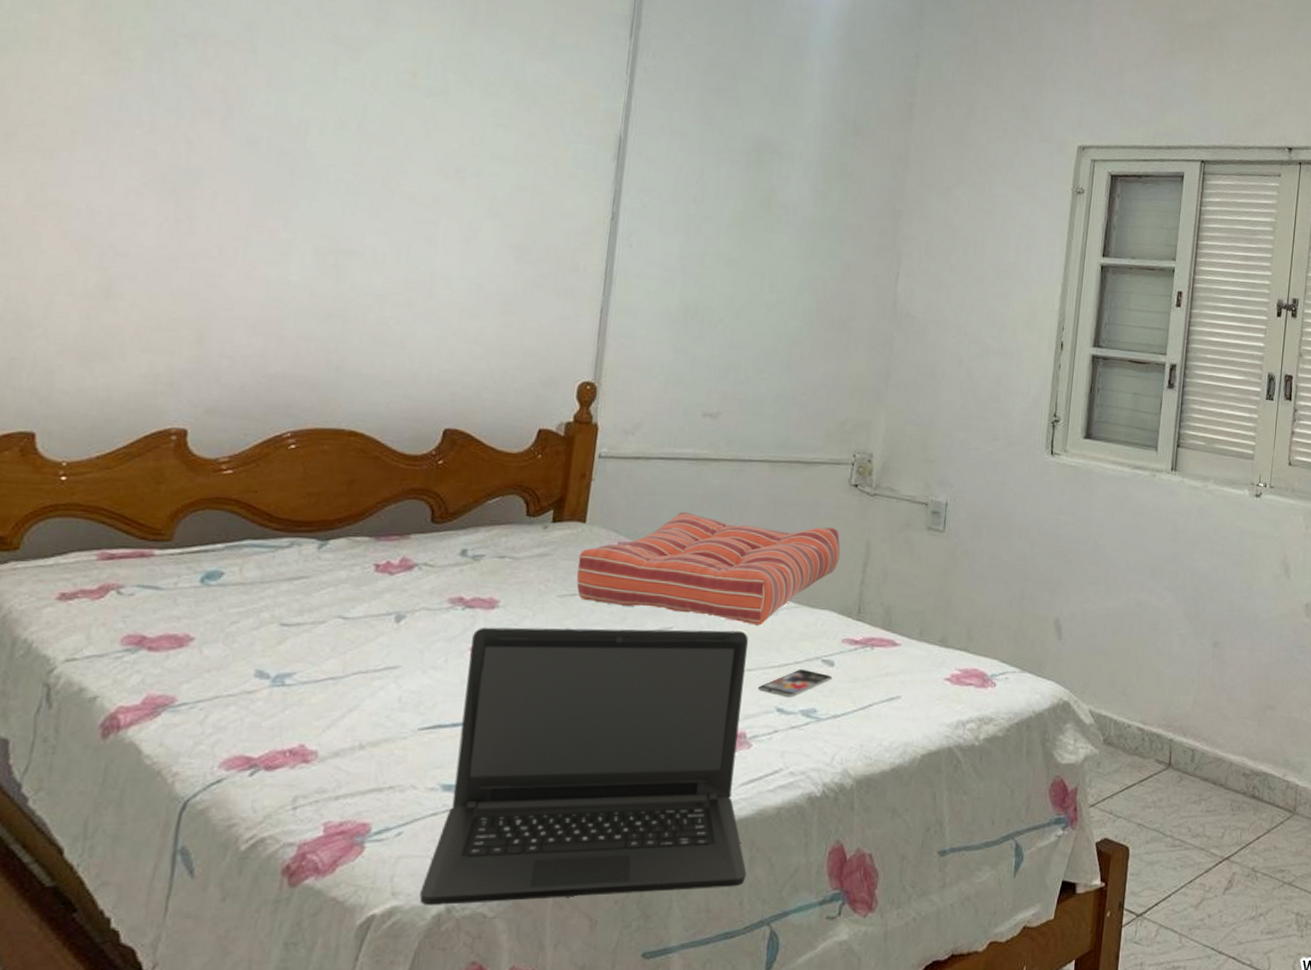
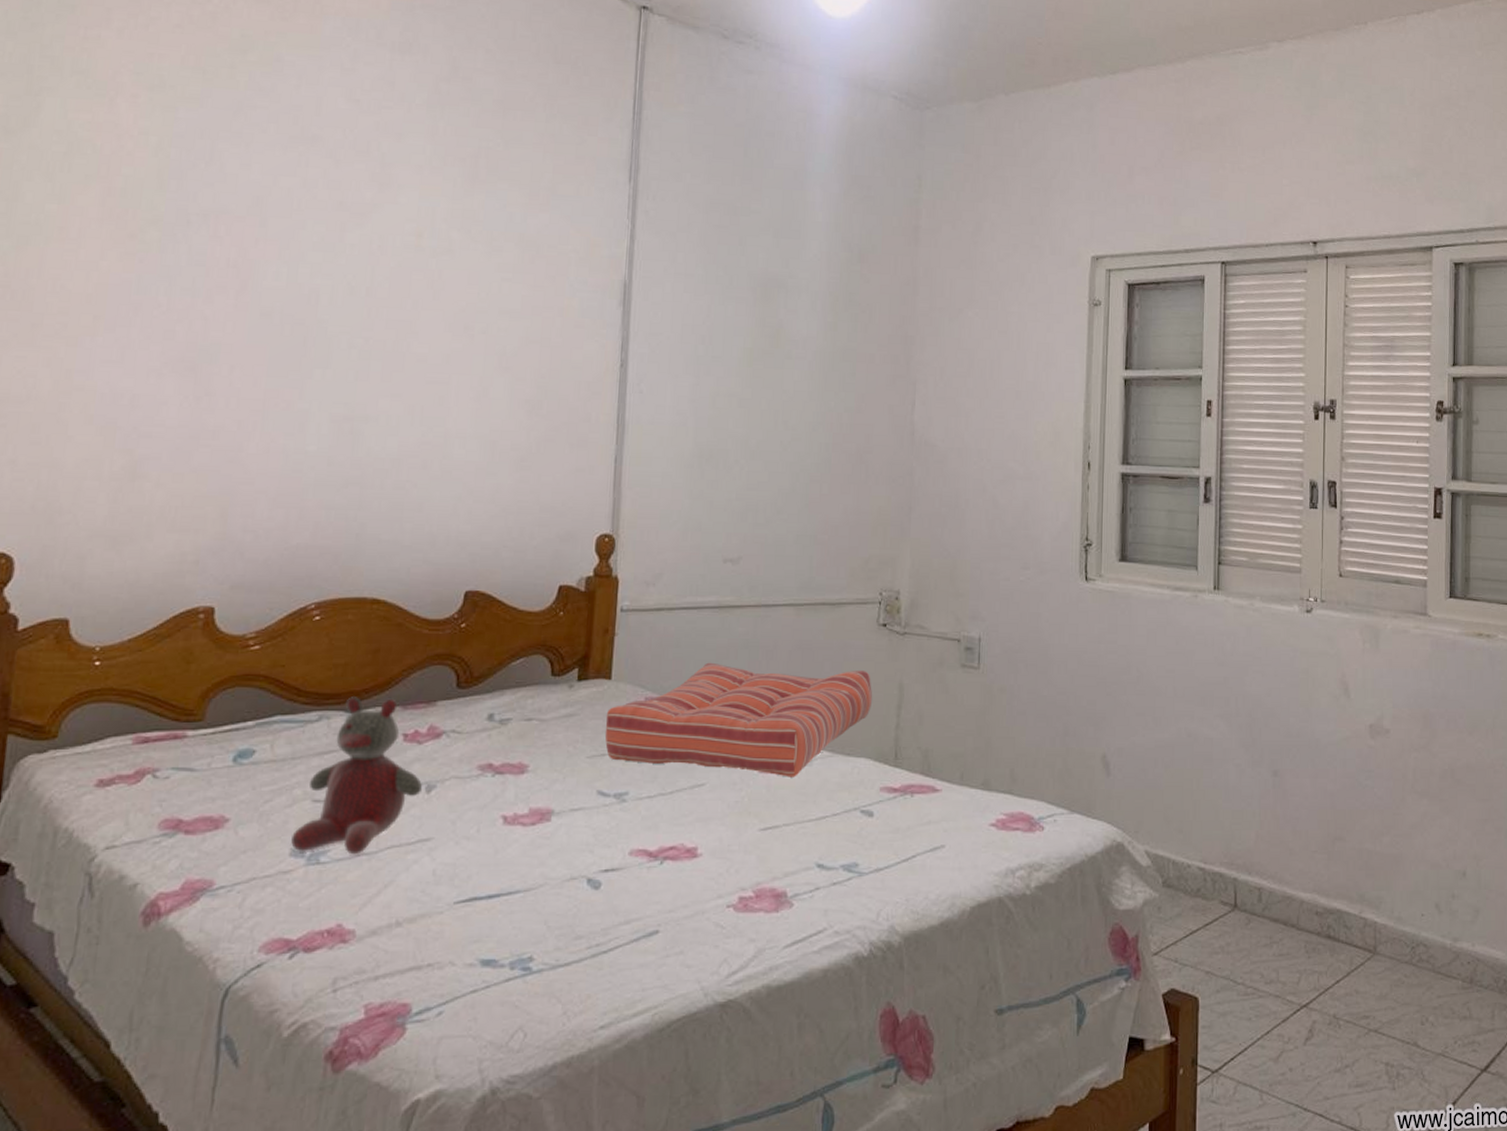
stuffed bear: none [256,525,393,679] -> present [291,697,423,855]
laptop: present [419,627,749,906] -> none [463,784,797,1089]
smartphone: present [758,668,832,698] -> none [796,821,872,852]

